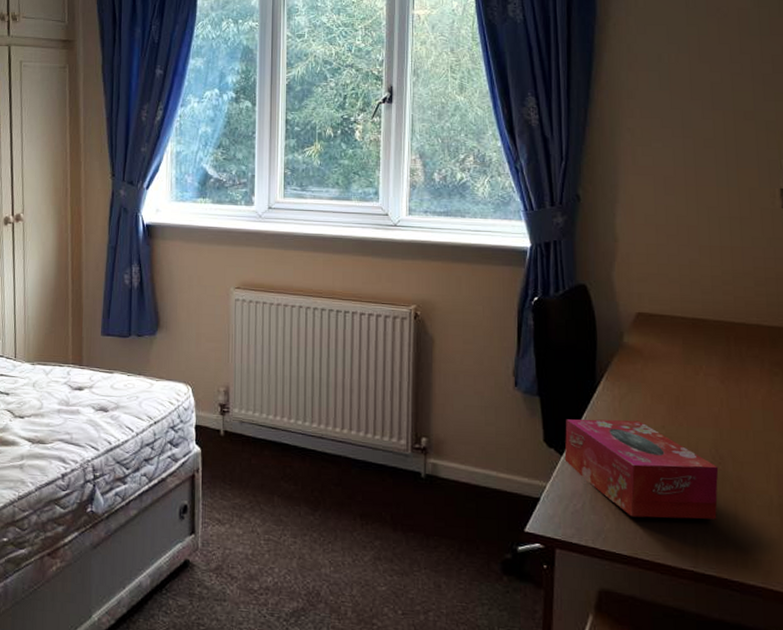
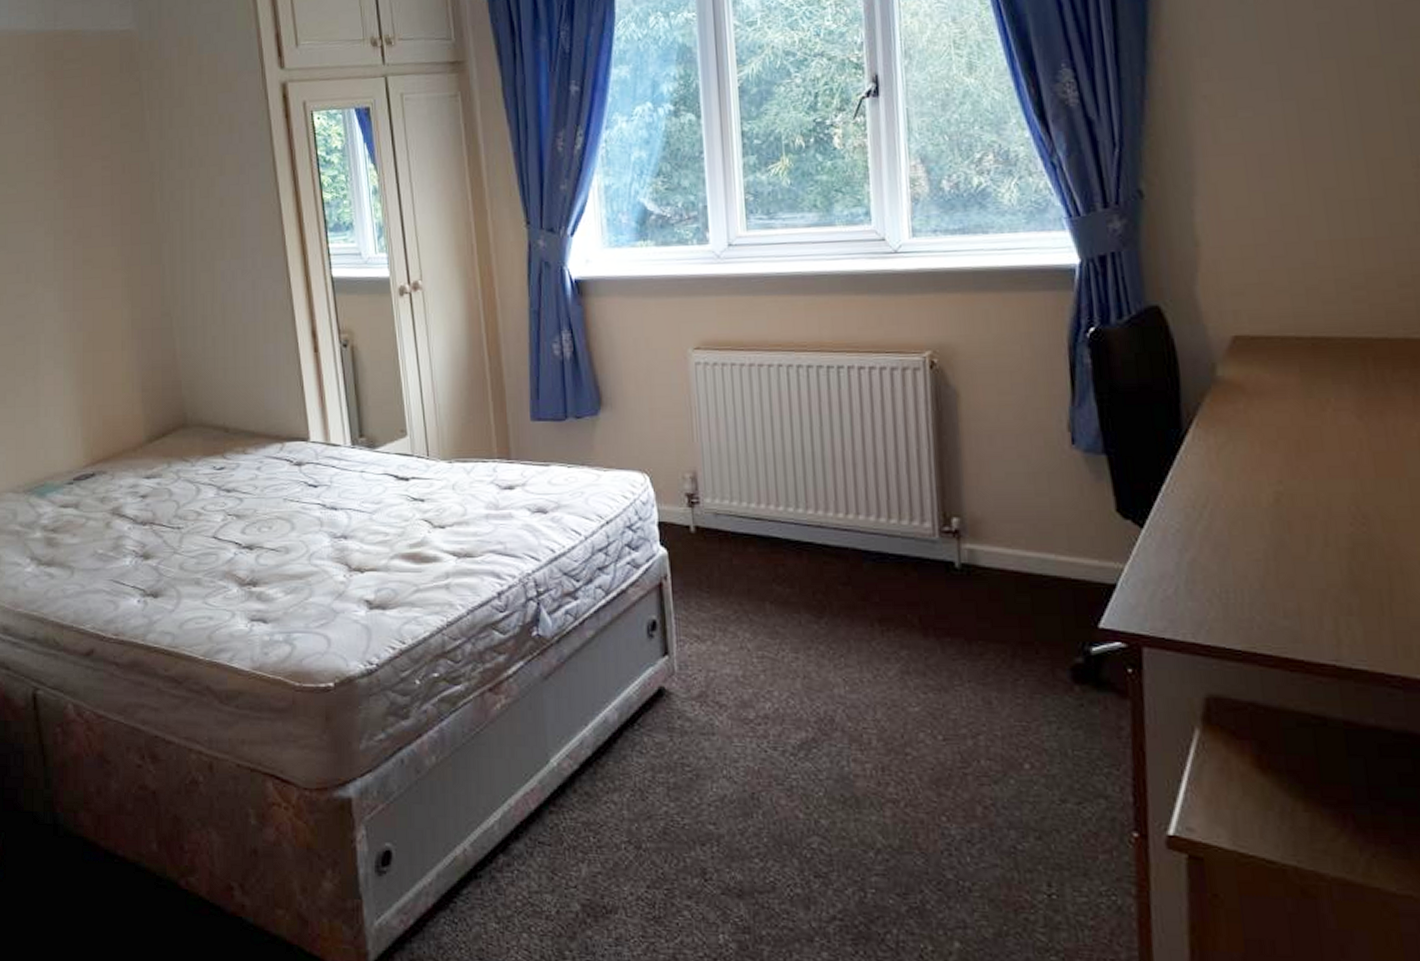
tissue box: present [564,419,719,520] -> none [1144,476,1364,601]

